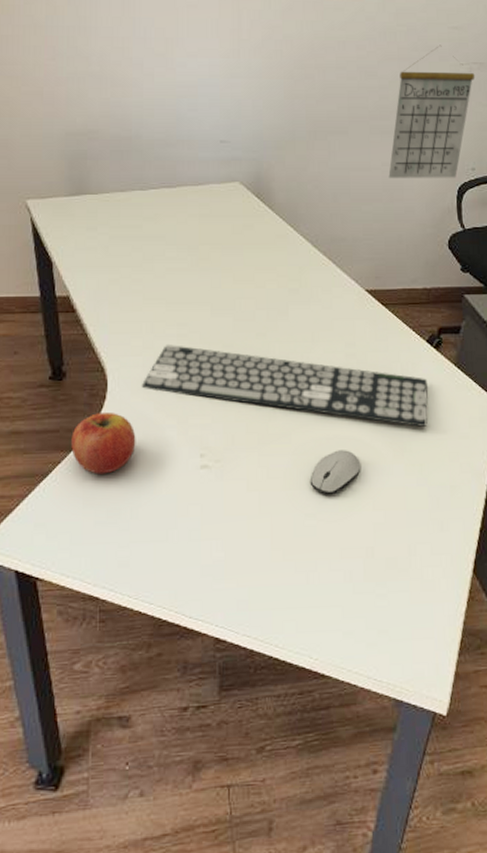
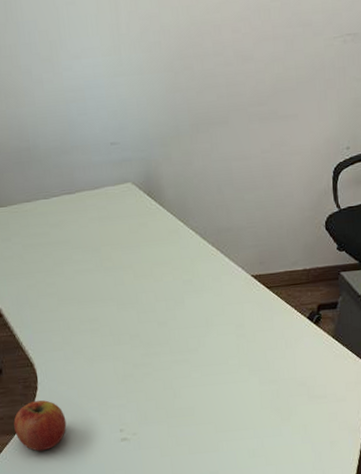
keyboard: present [142,345,428,427] -> none [66,338,310,394]
computer mouse: present [309,450,361,495] -> none [212,417,255,456]
calendar: present [388,45,475,178] -> none [268,18,349,165]

